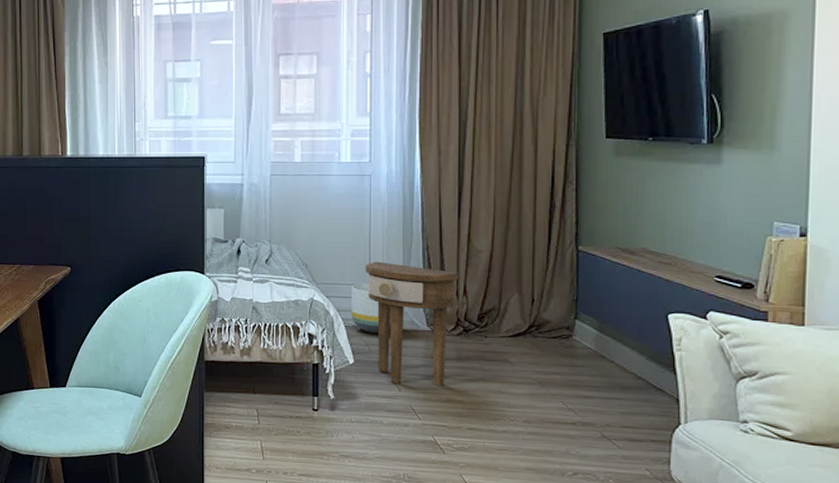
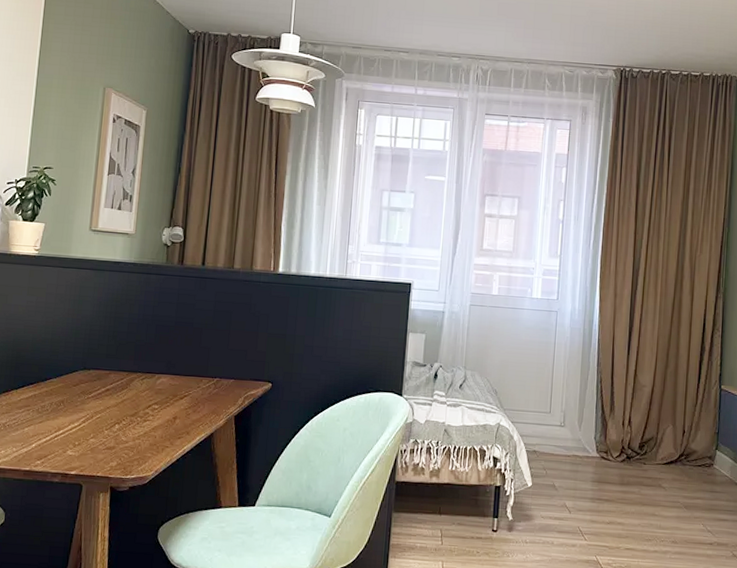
planter: present [350,283,391,333] -> none [532,411,566,458]
side table: present [365,261,458,387] -> none [547,391,625,510]

